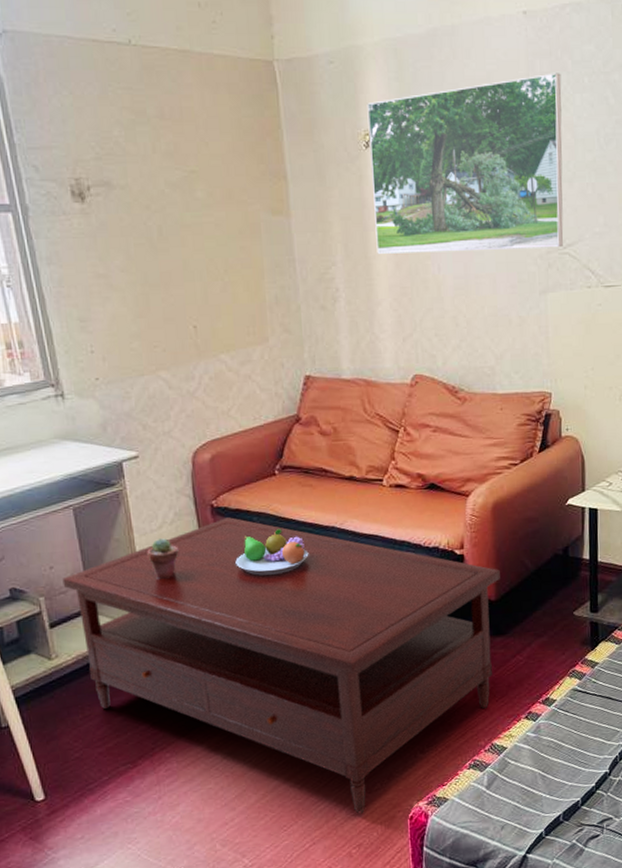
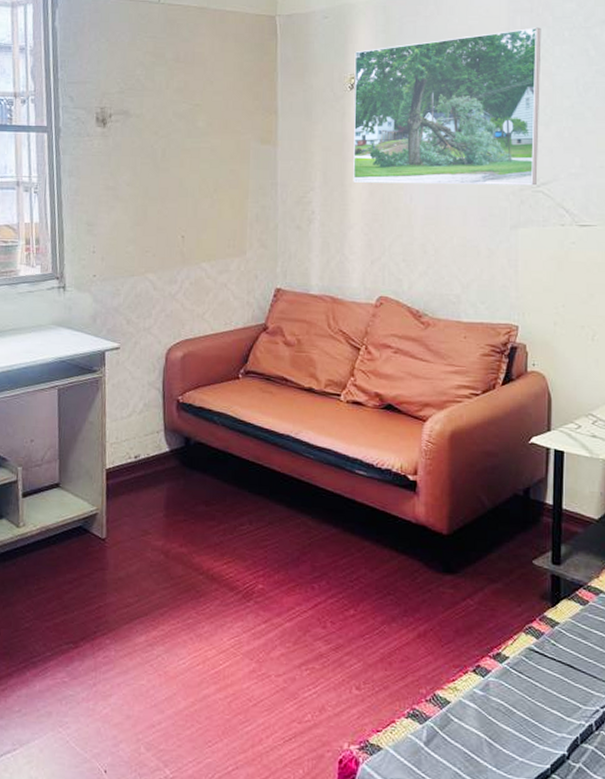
coffee table: present [62,517,500,814] -> none [39,414,454,745]
potted succulent: present [147,537,179,579] -> none [115,425,143,465]
fruit bowl: present [235,529,309,576] -> none [193,431,263,476]

